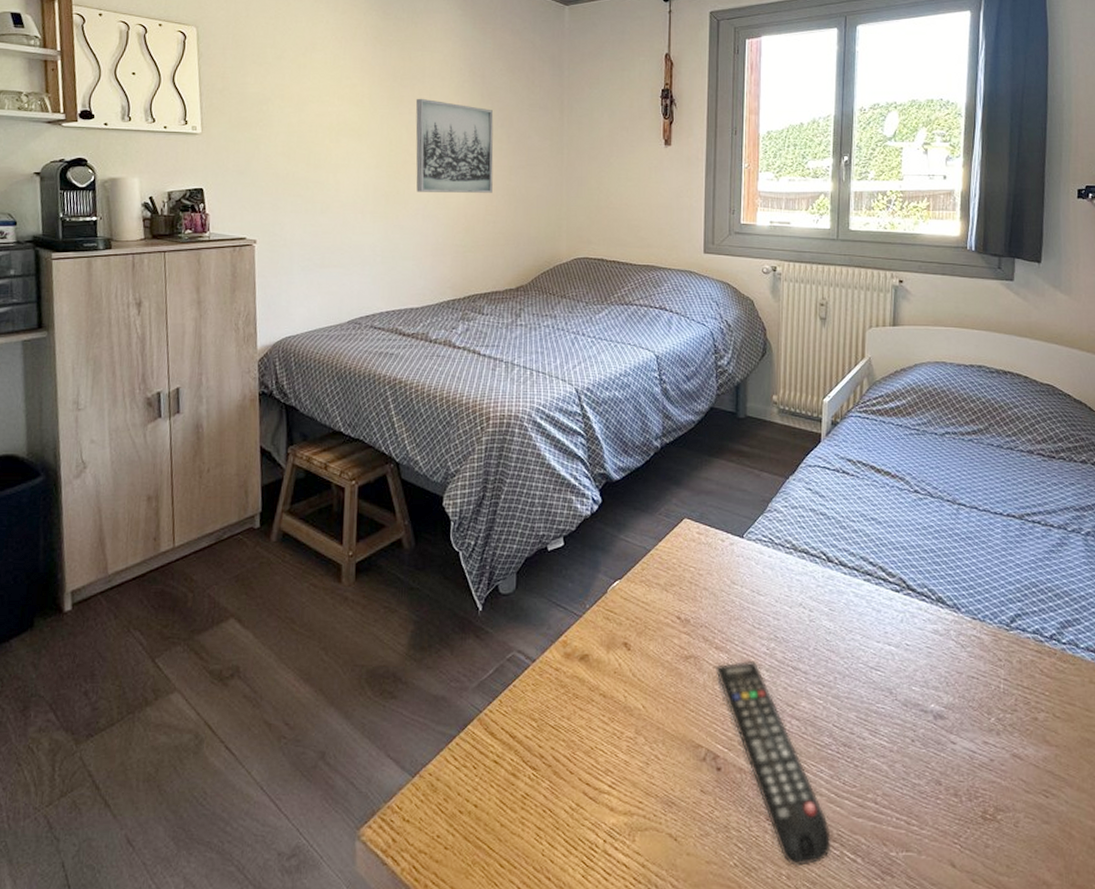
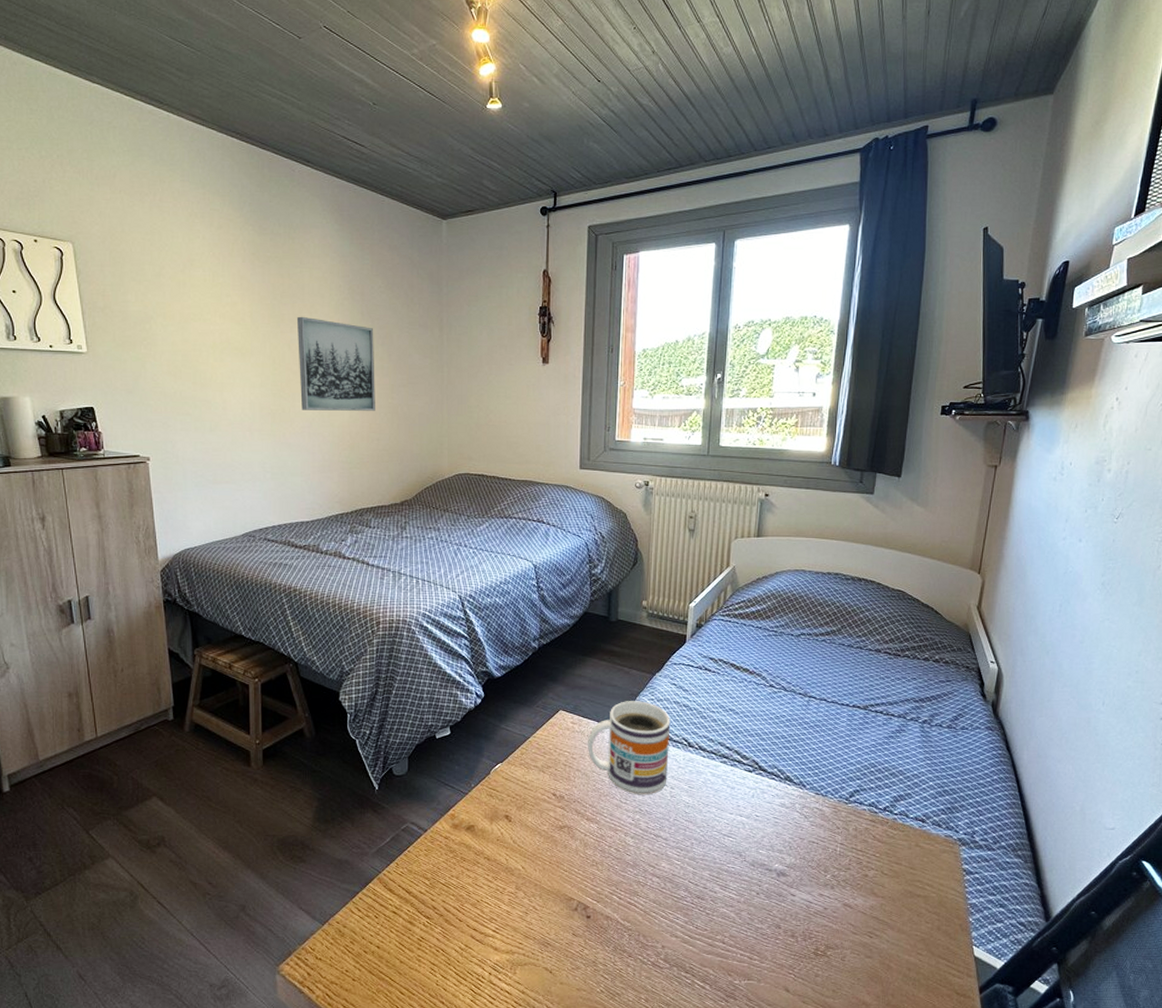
remote control: present [714,660,831,867] -> none [585,829,684,993]
mug: none [716,508,807,619] -> present [588,701,671,795]

